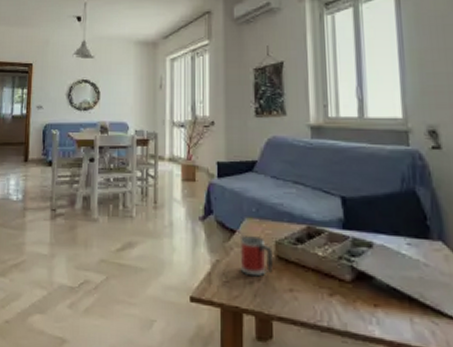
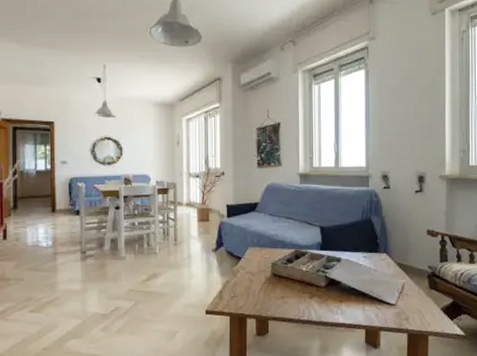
mug: present [241,236,273,277] -> none [245,261,269,291]

